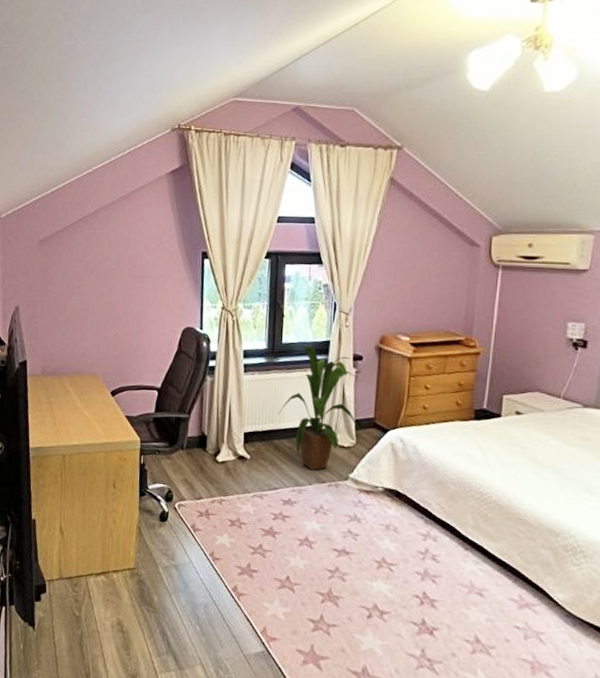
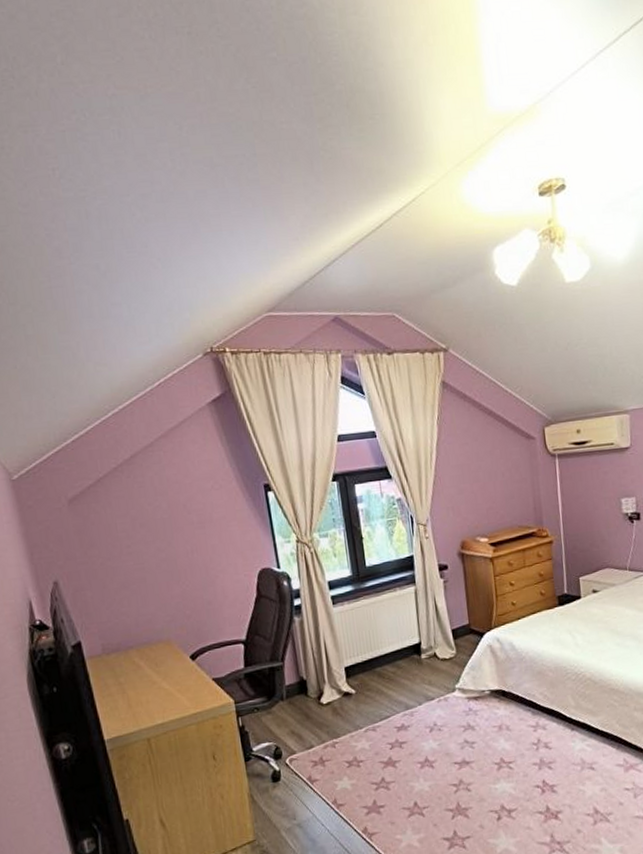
house plant: present [277,346,365,470] -> none [375,565,464,690]

